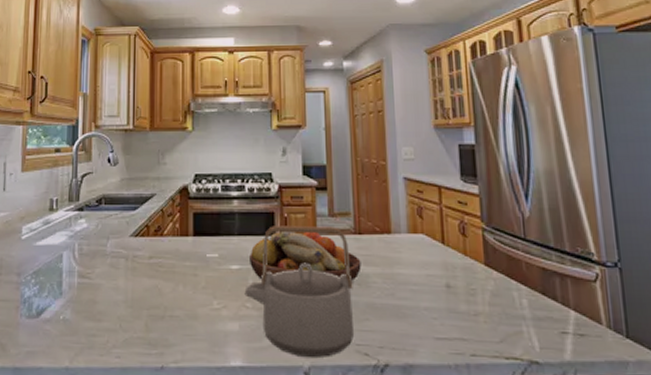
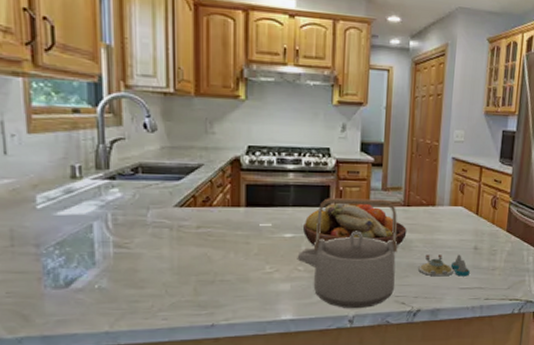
salt and pepper shaker set: none [380,292,445,323] -> present [418,254,470,277]

